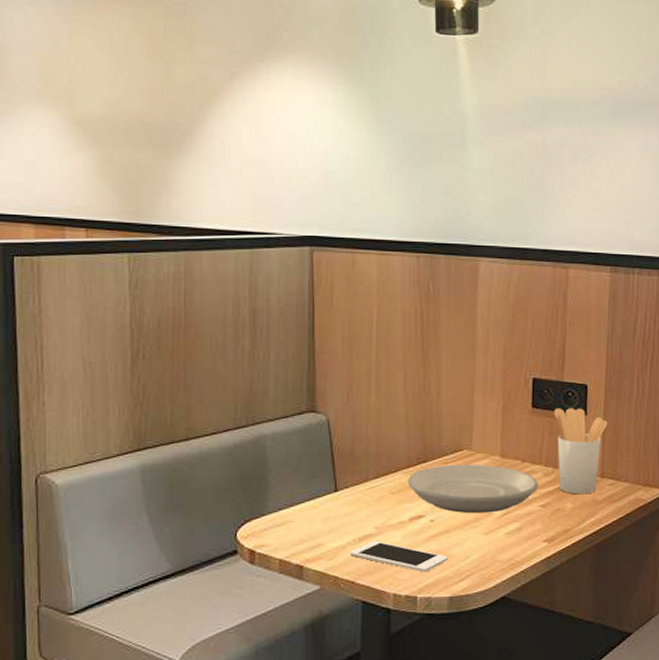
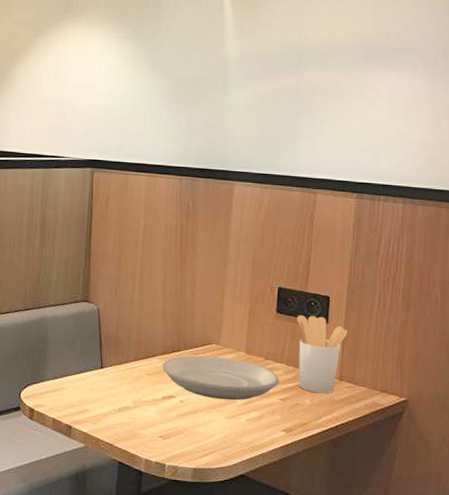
cell phone: present [350,541,448,573] -> none [111,413,194,445]

